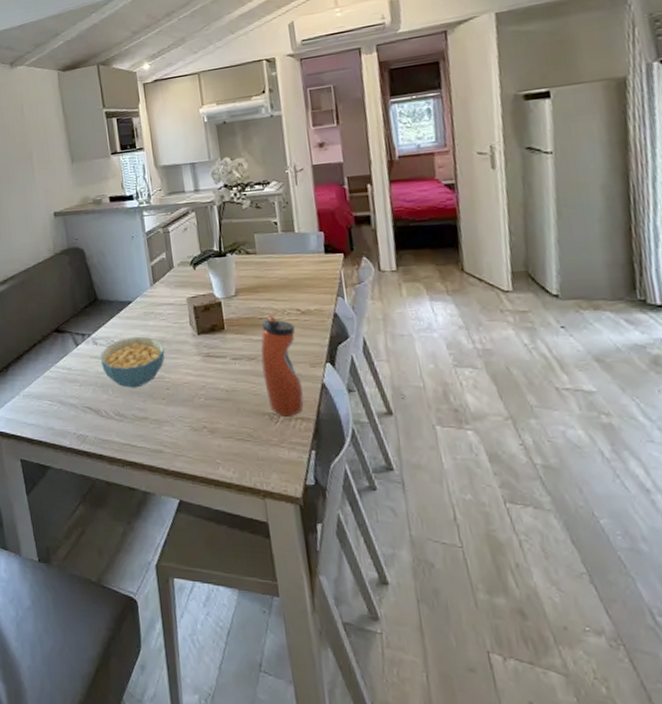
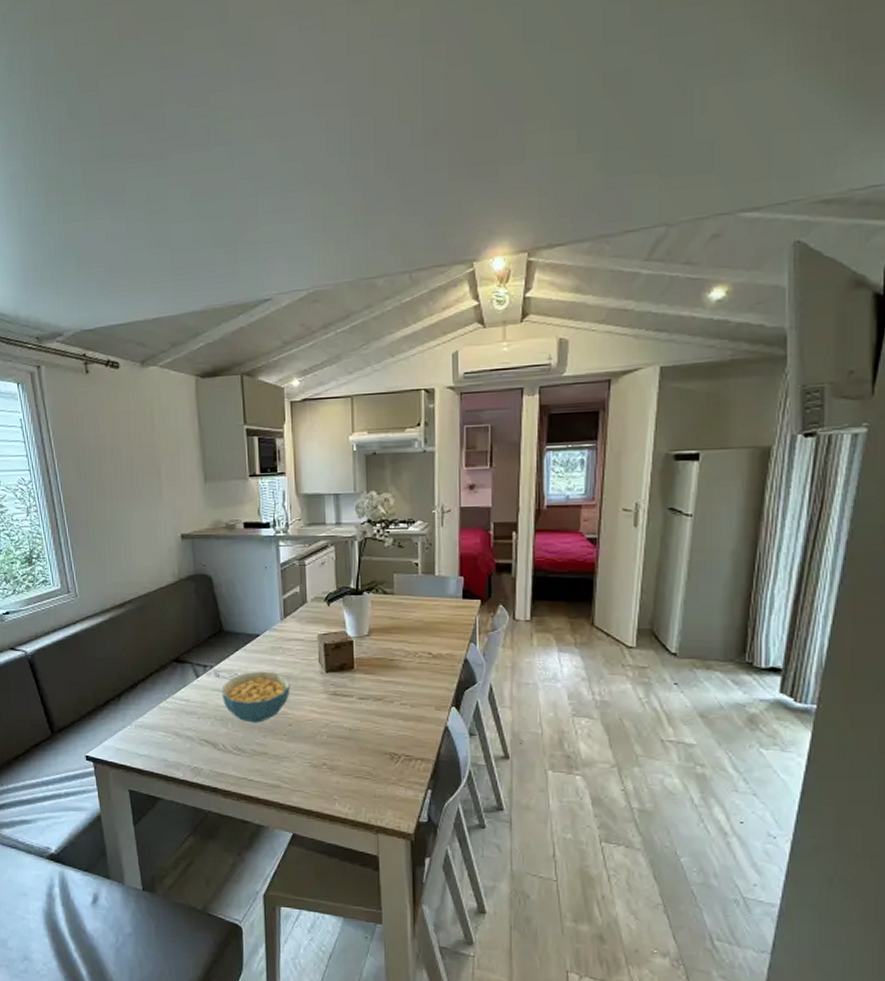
water bottle: present [260,314,304,417] -> none [388,656,425,757]

